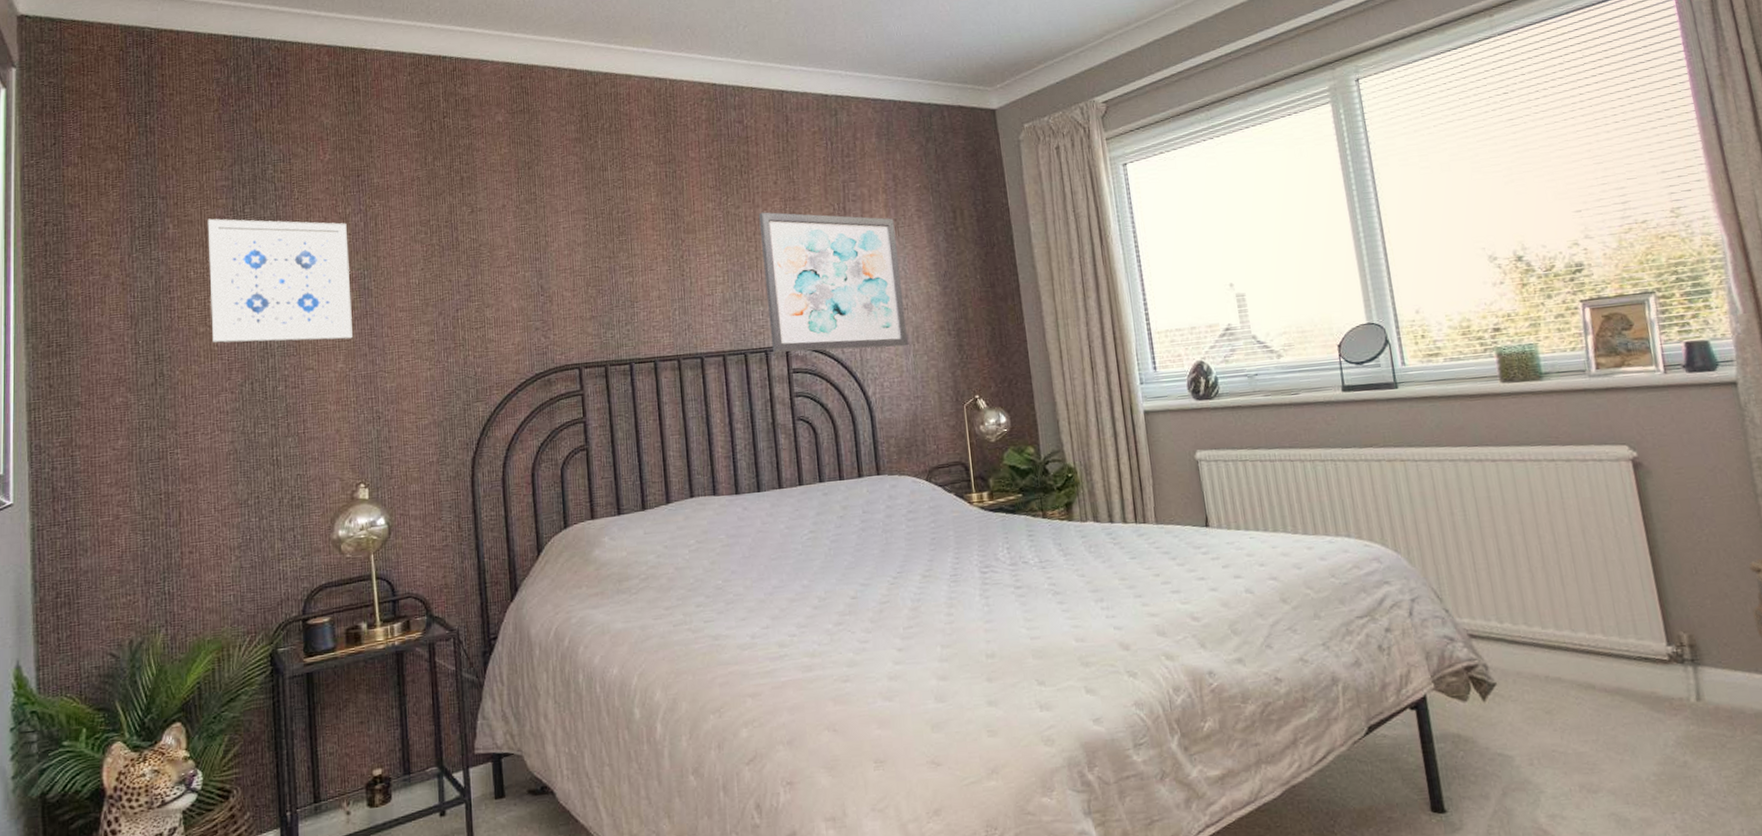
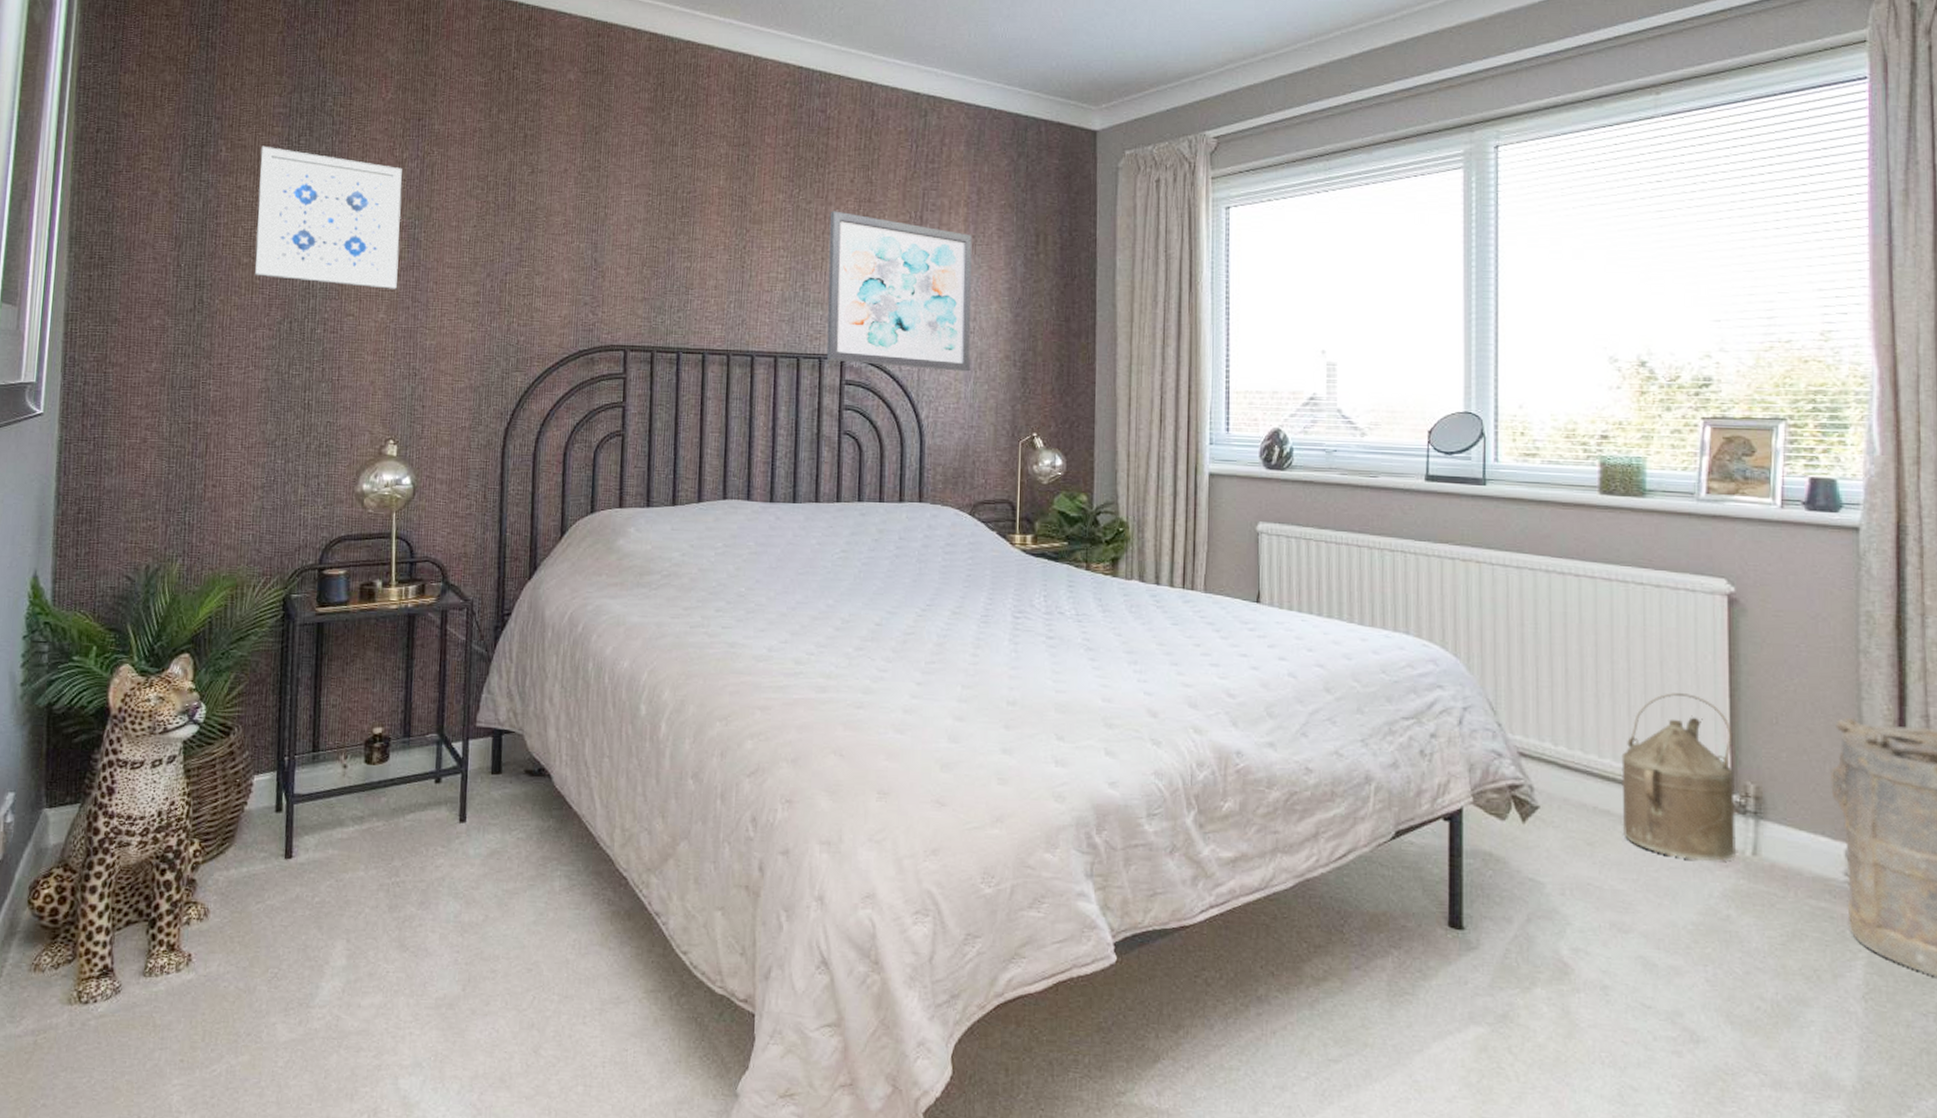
watering can: none [1562,557,1682,713] -> present [1621,693,1736,861]

